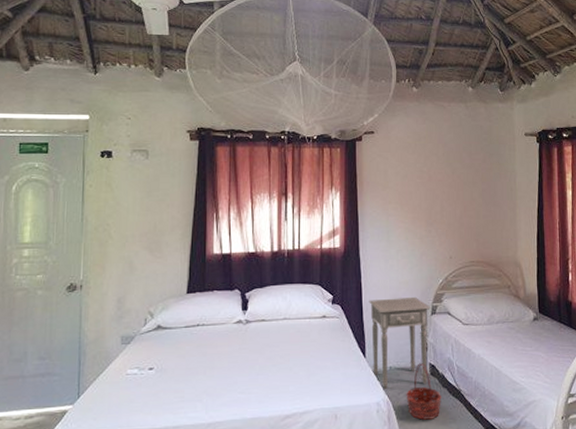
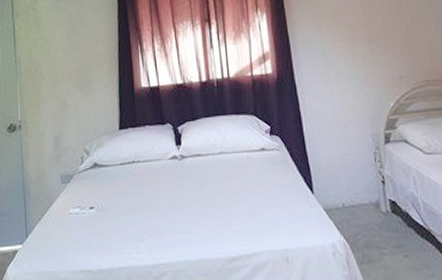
side table: present [369,296,430,389] -> none [310,123,389,229]
basket: present [406,363,443,420] -> none [365,199,409,265]

